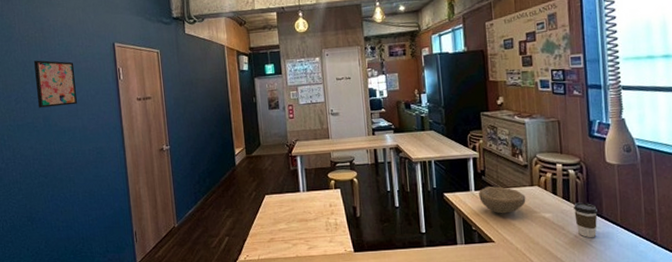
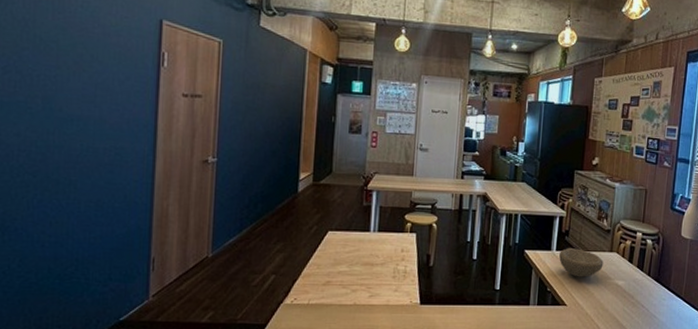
wall art: present [34,60,77,108] -> none [38,21,100,88]
coffee cup: present [574,202,598,238] -> none [644,273,666,309]

